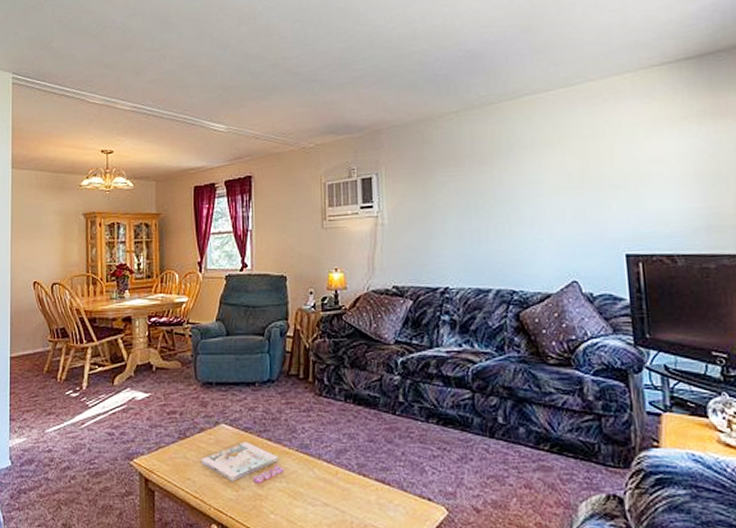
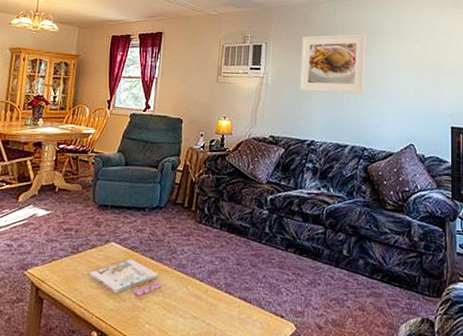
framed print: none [420,148,507,228] -> present [300,33,366,94]

